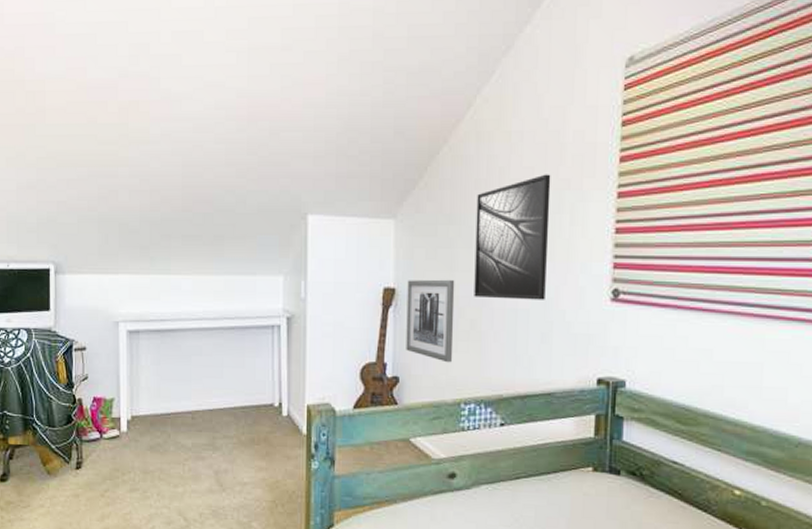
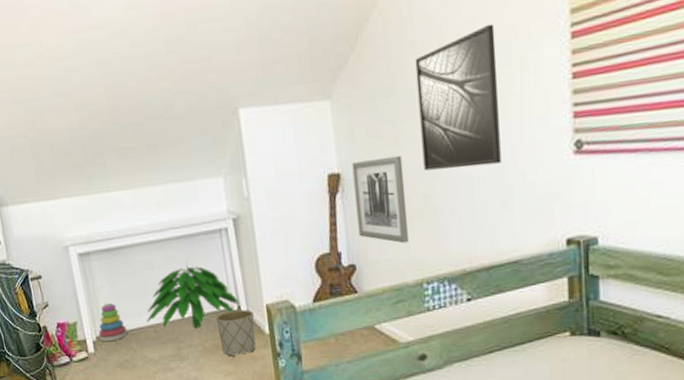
stacking toy: none [133,384,165,423] -> present [98,303,129,342]
indoor plant: none [185,353,281,420] -> present [146,262,239,329]
planter: none [255,407,293,453] -> present [216,309,256,357]

